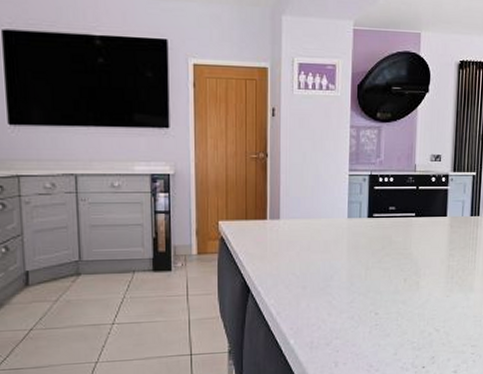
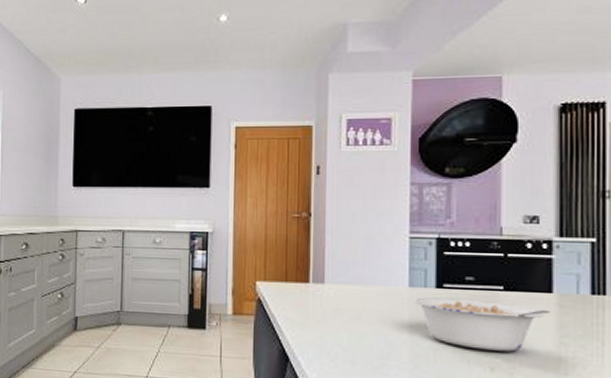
legume: none [351,225,446,265] -> present [413,297,552,352]

